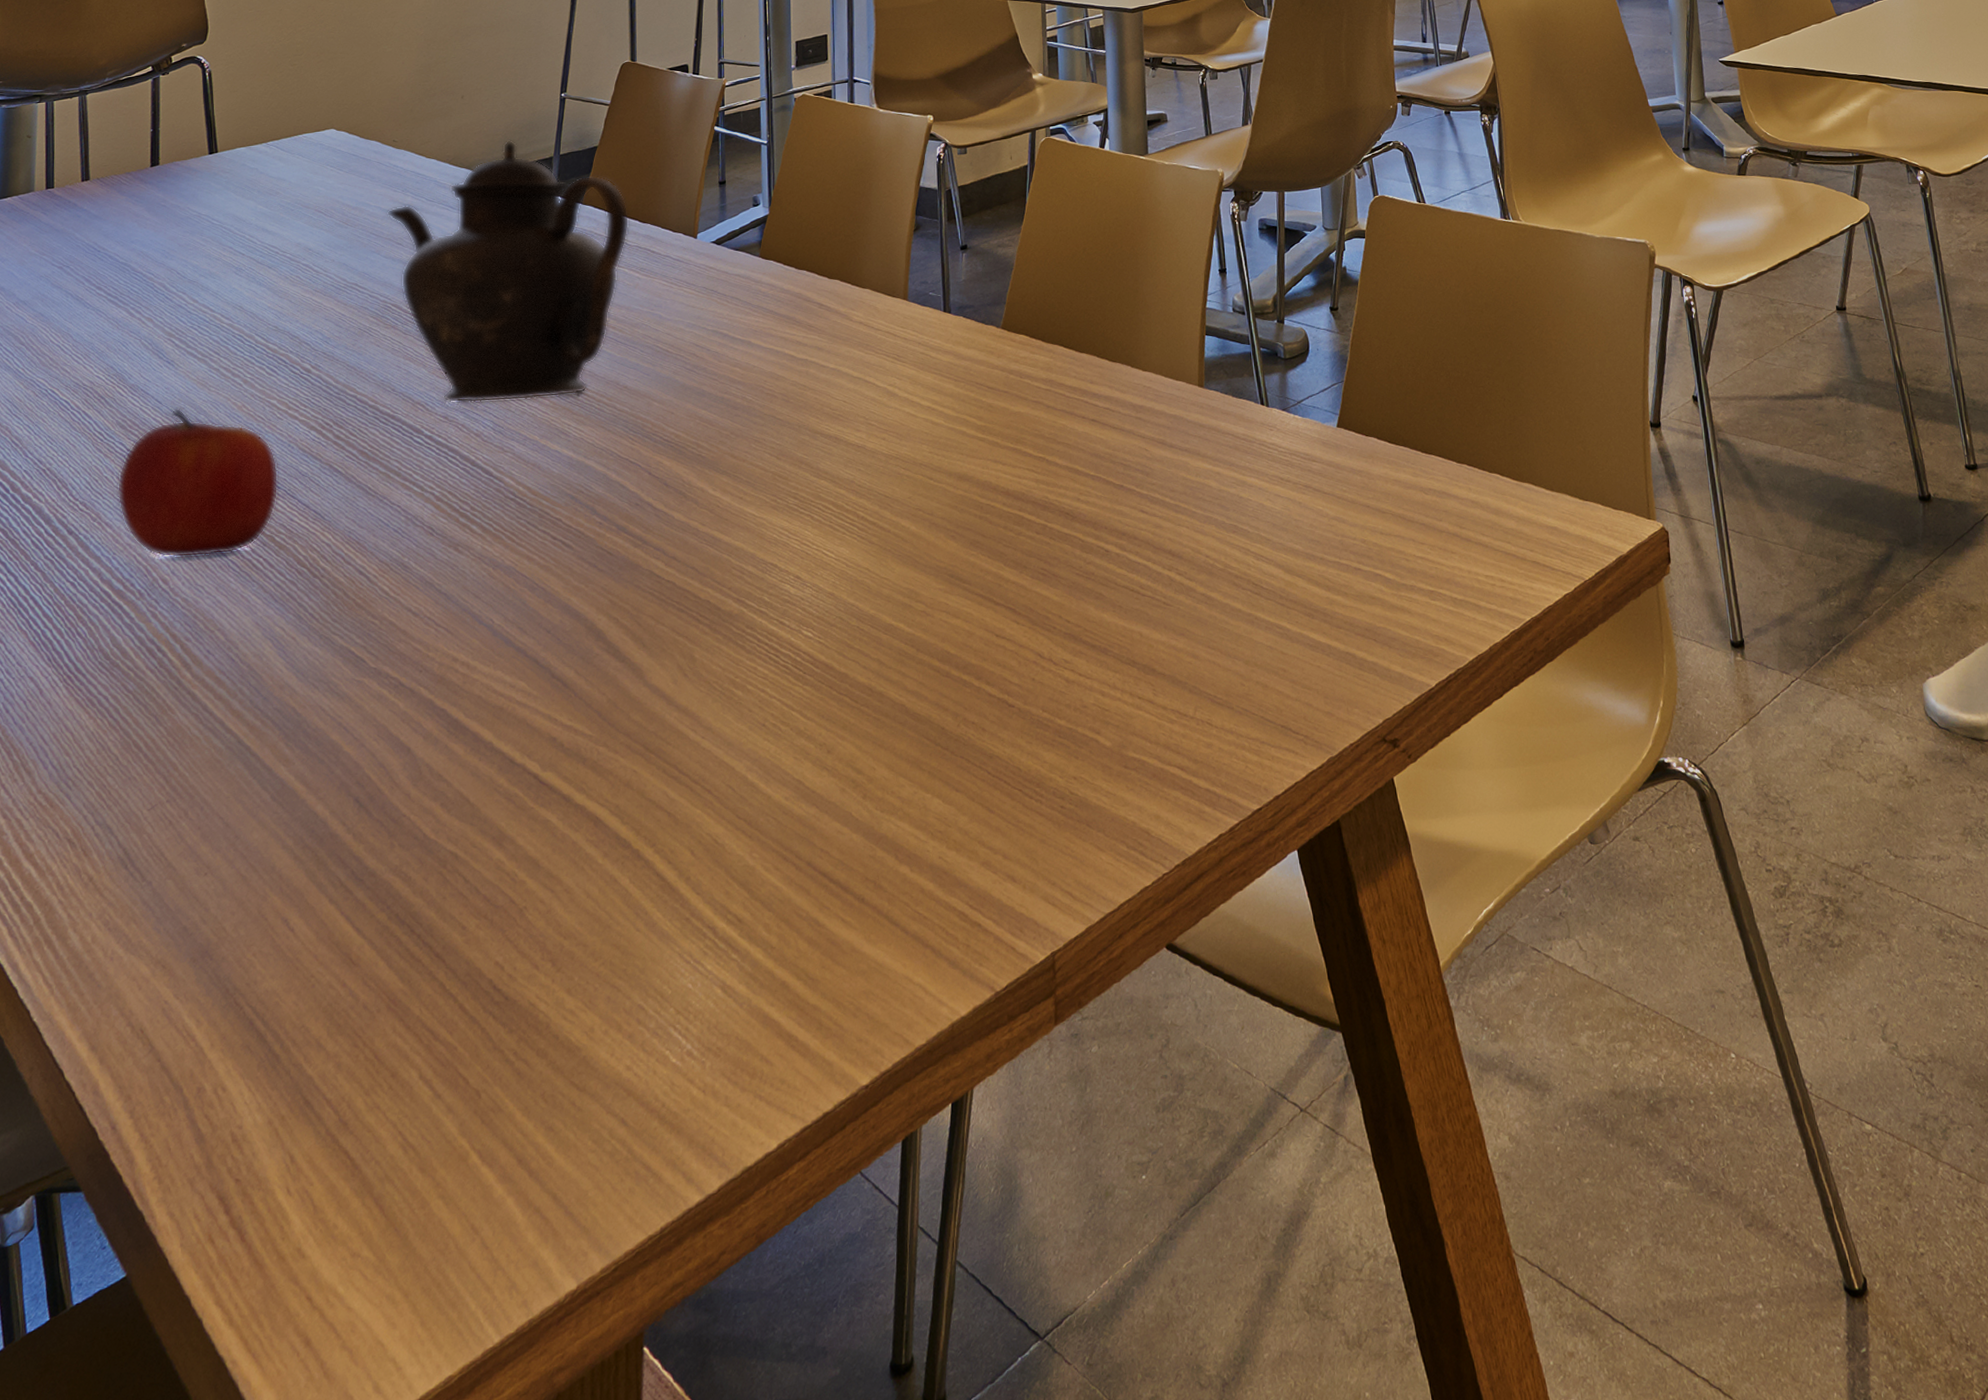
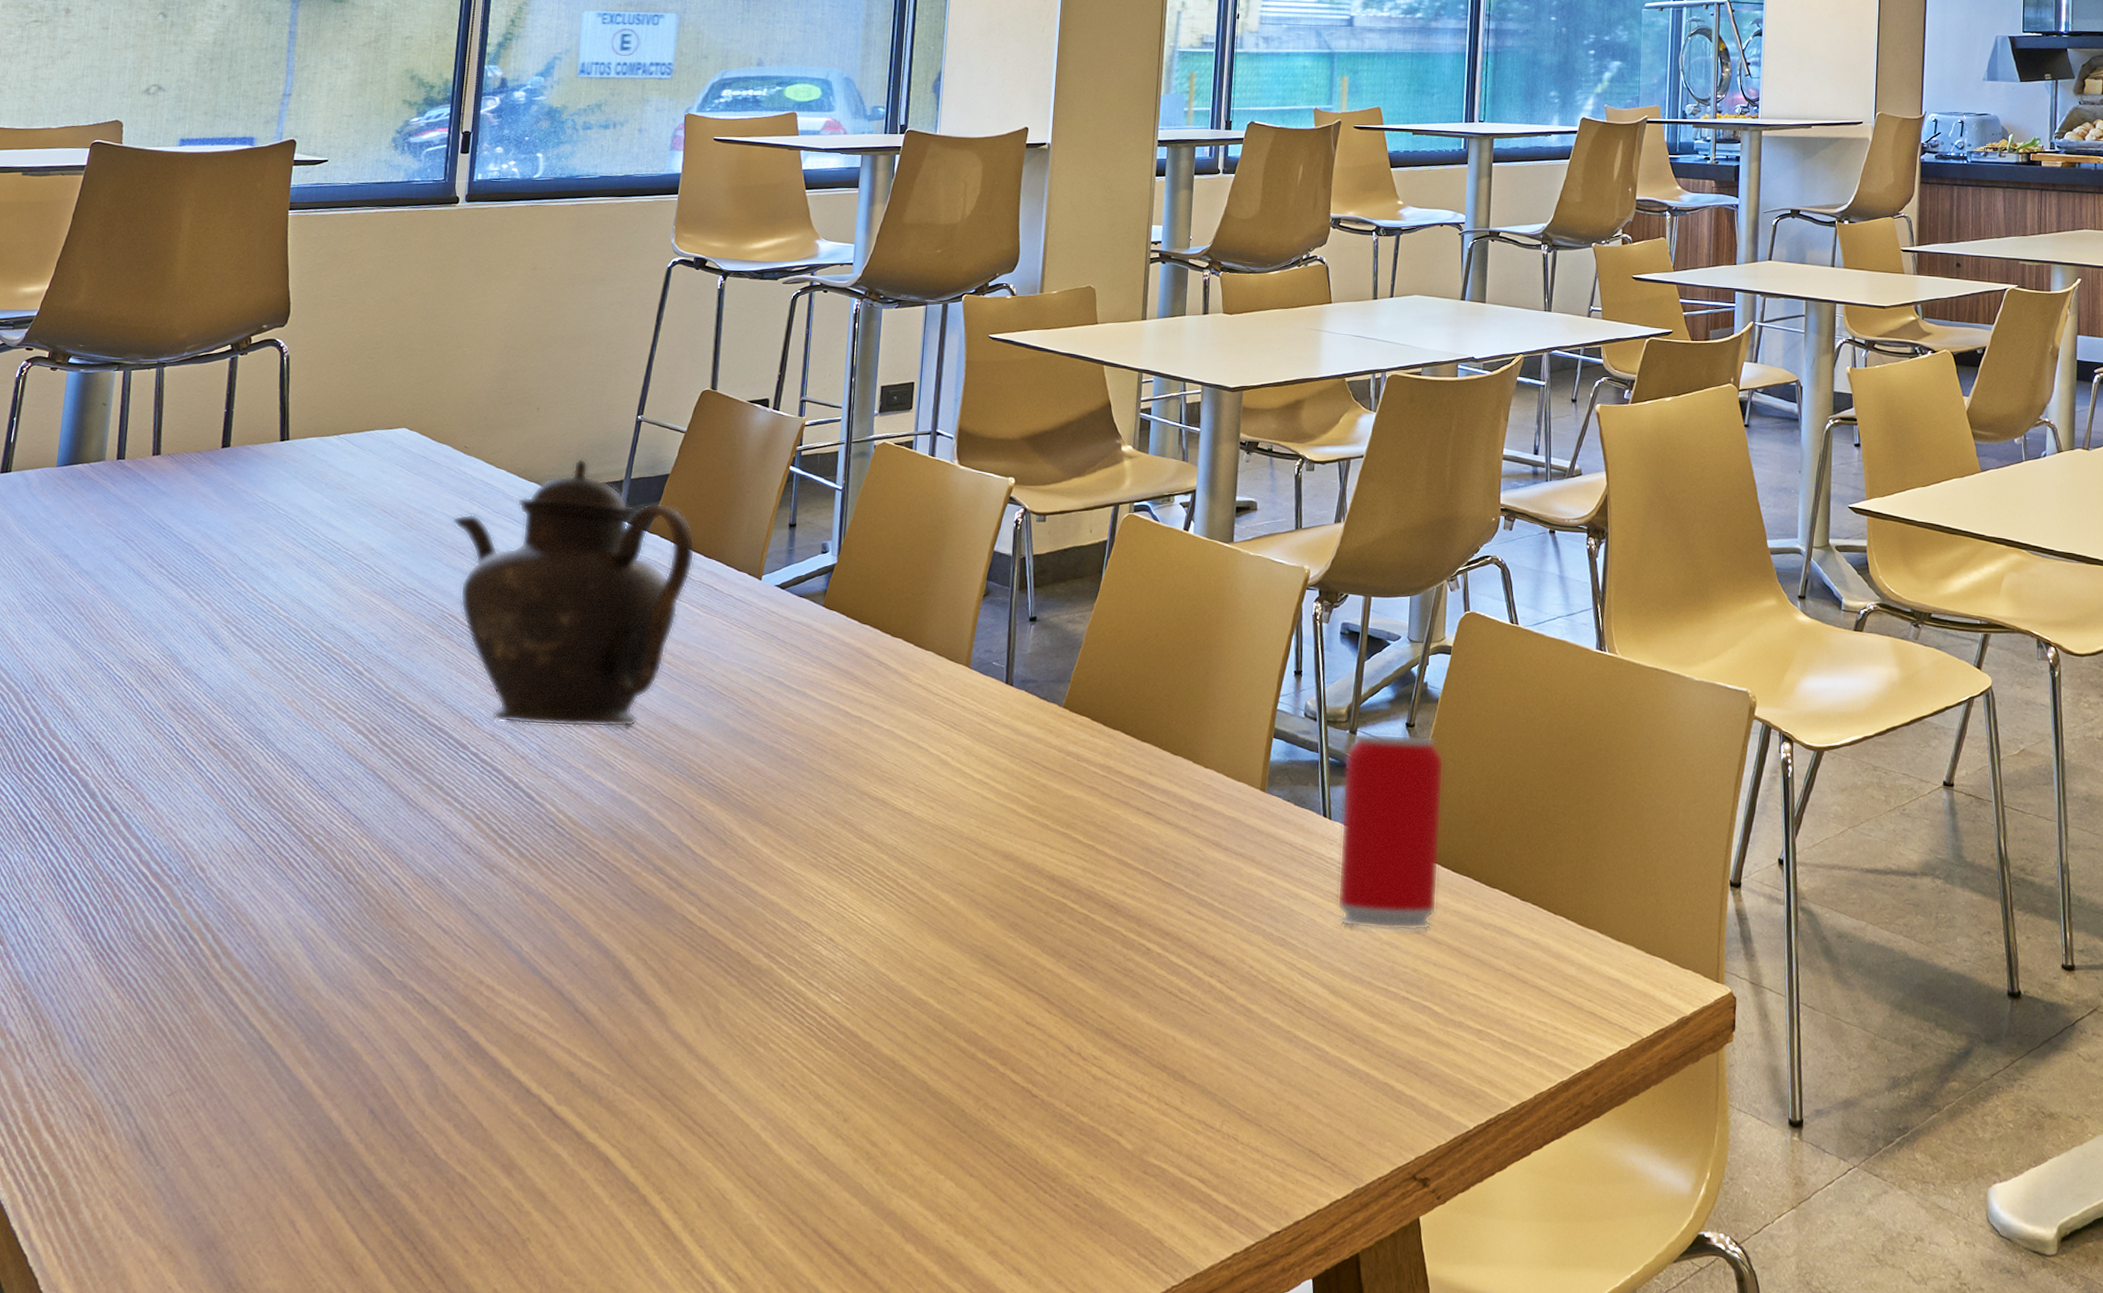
apple: present [117,408,279,558] -> none [162,697,323,849]
beverage can: none [1276,317,1378,507] -> present [1337,733,1444,931]

